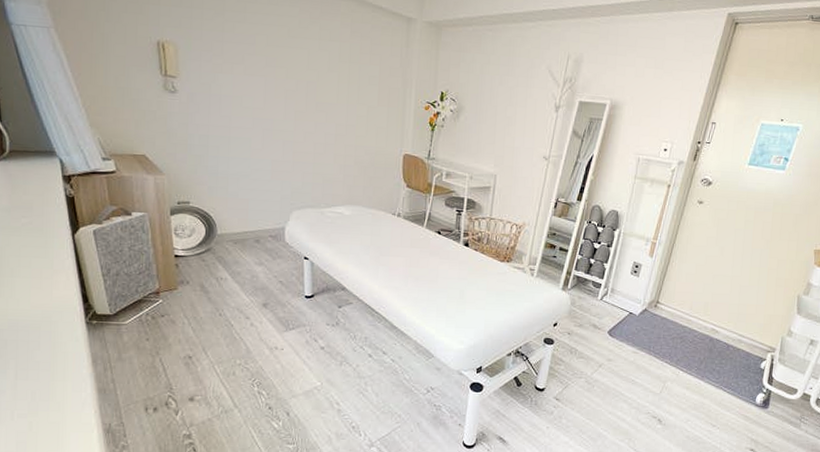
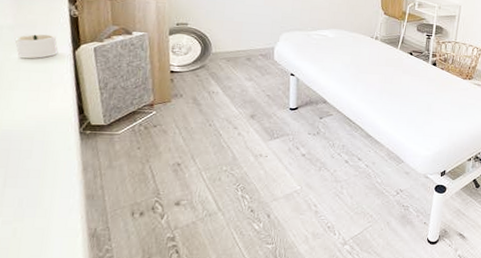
candle: none [12,216,57,244] -> present [14,34,59,59]

